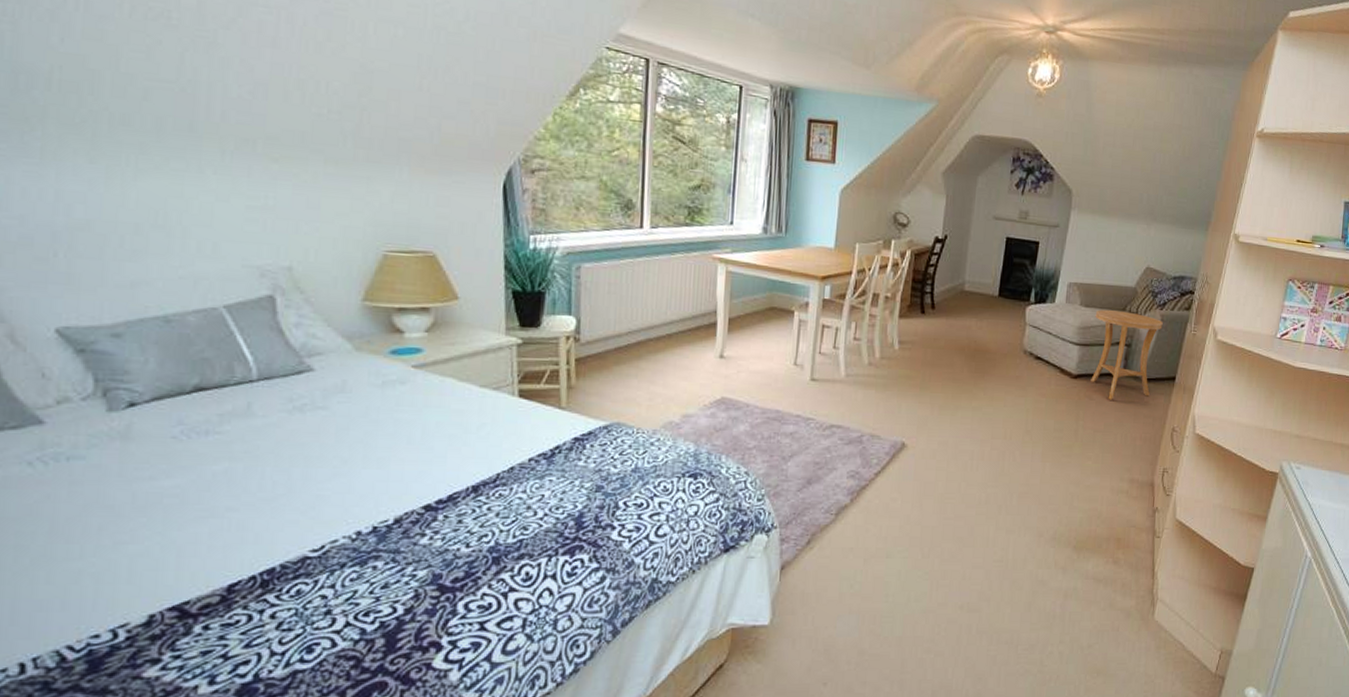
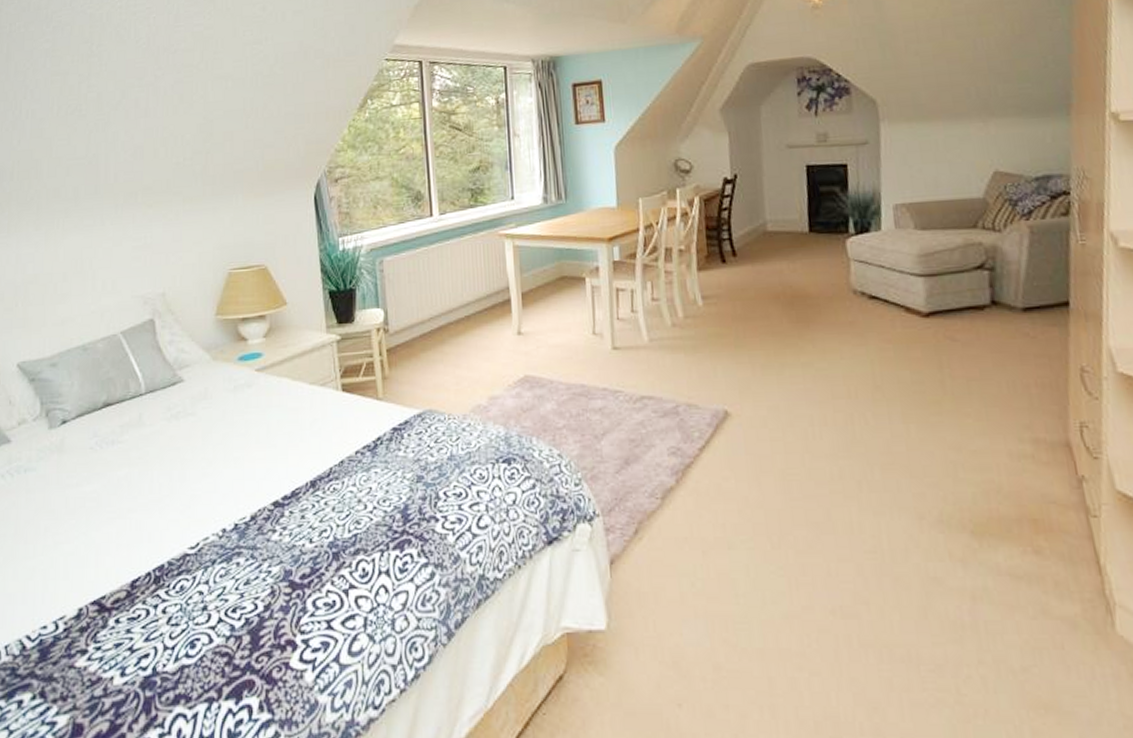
side table: present [1091,309,1163,400] -> none [936,228,1036,339]

